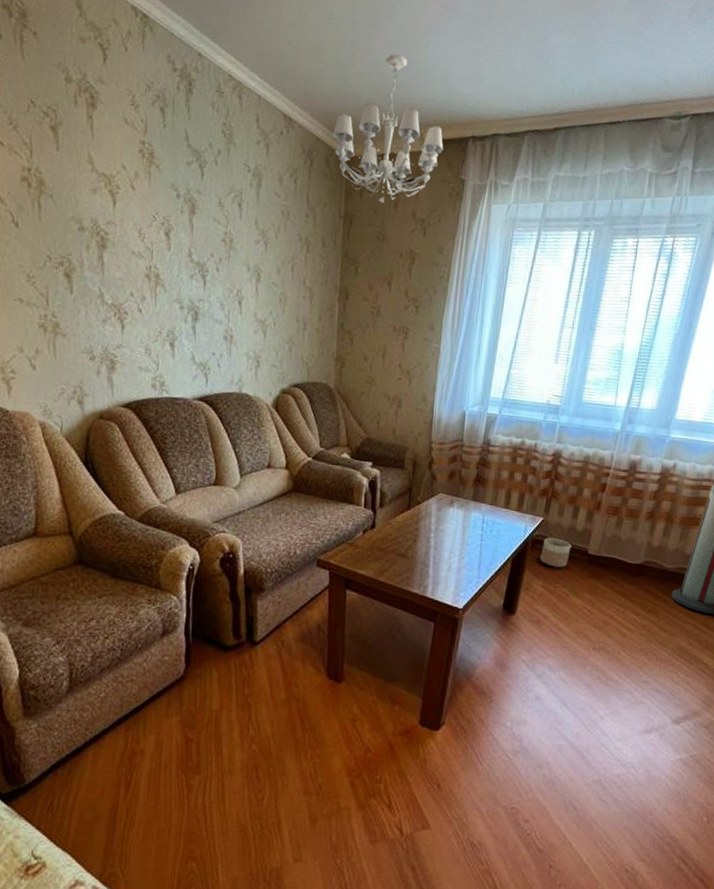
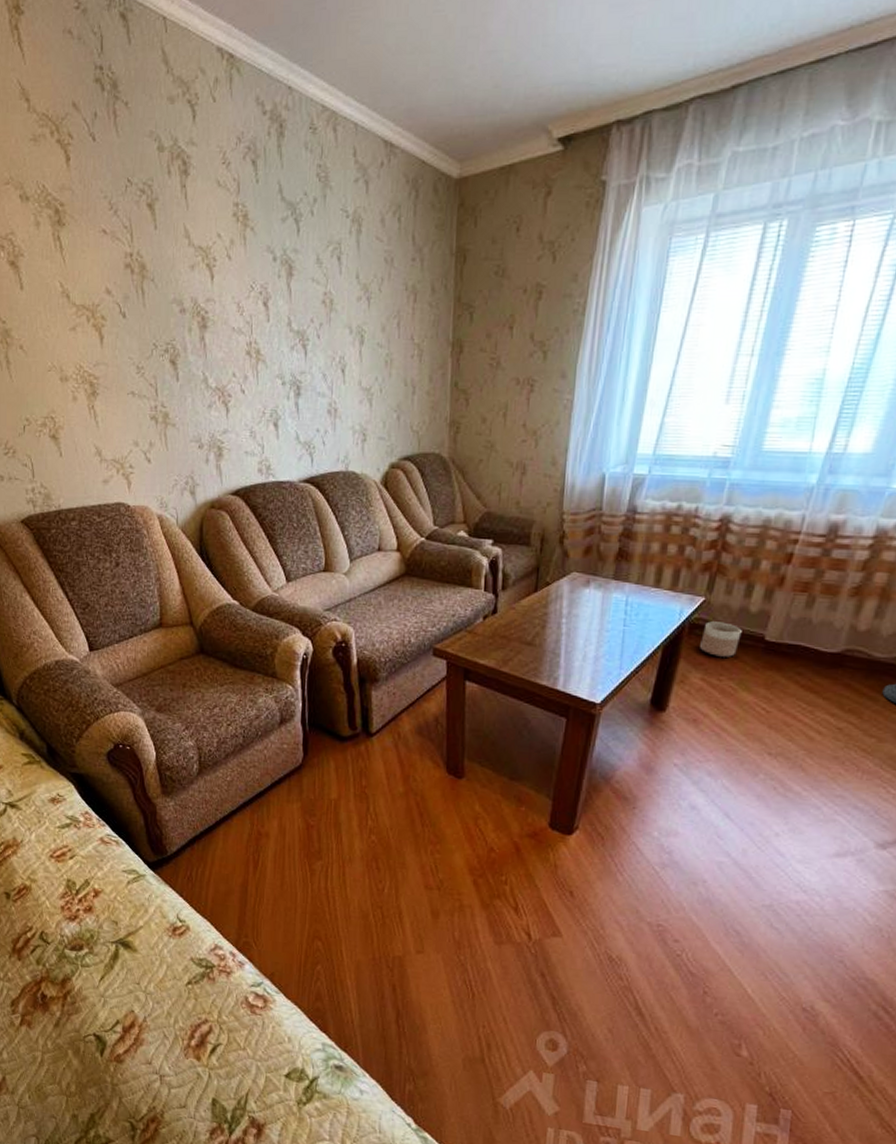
chandelier: present [332,54,444,204] -> none [440,32,579,229]

